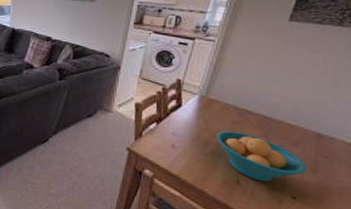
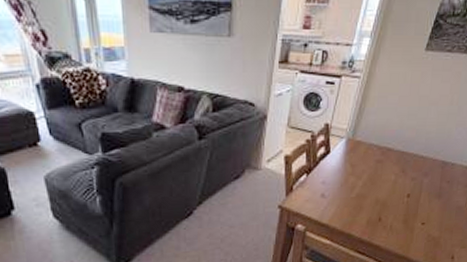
fruit bowl: present [216,131,307,182] -> none [361,171,434,215]

